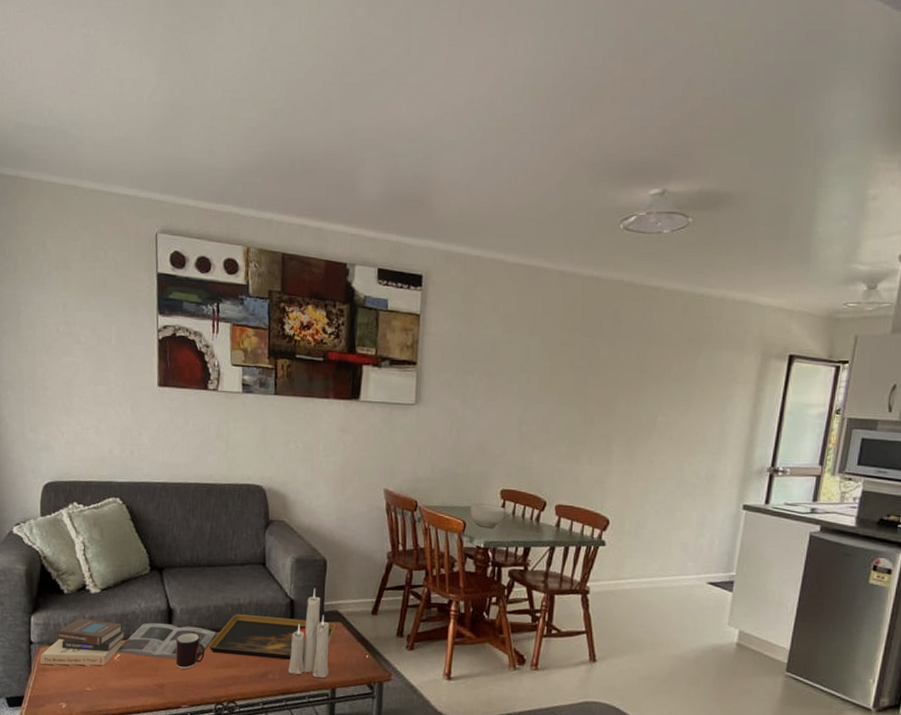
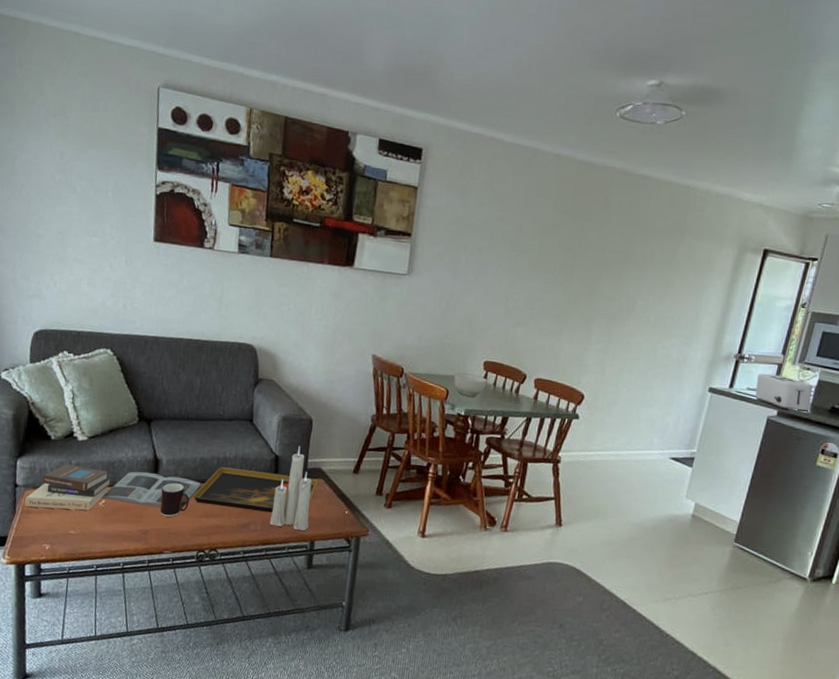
toaster: none [794,486,856,527] -> present [755,373,813,413]

